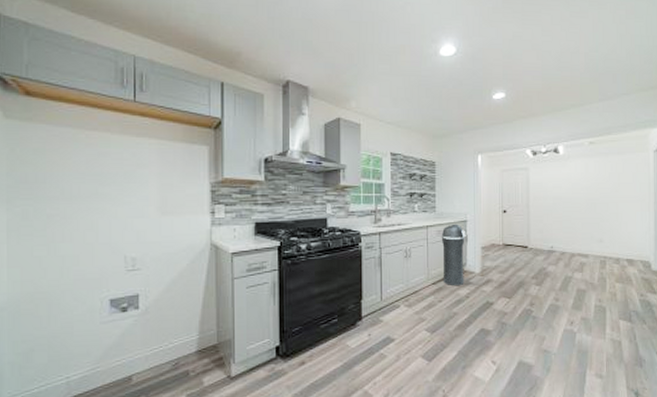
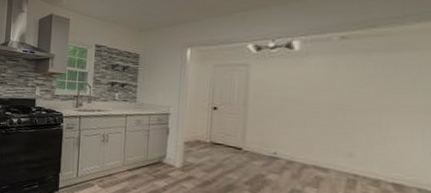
trash can: present [441,223,467,287] -> none [139,115,168,177]

